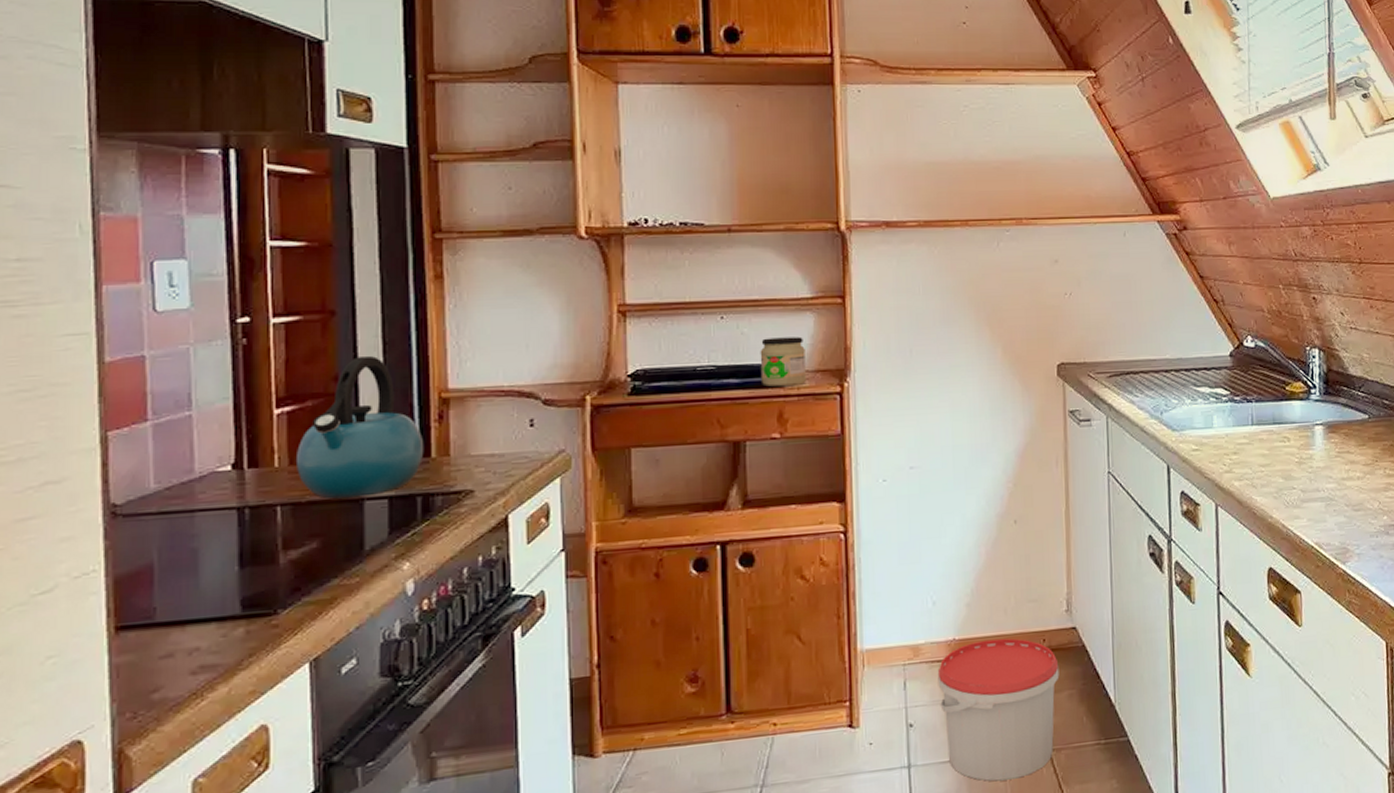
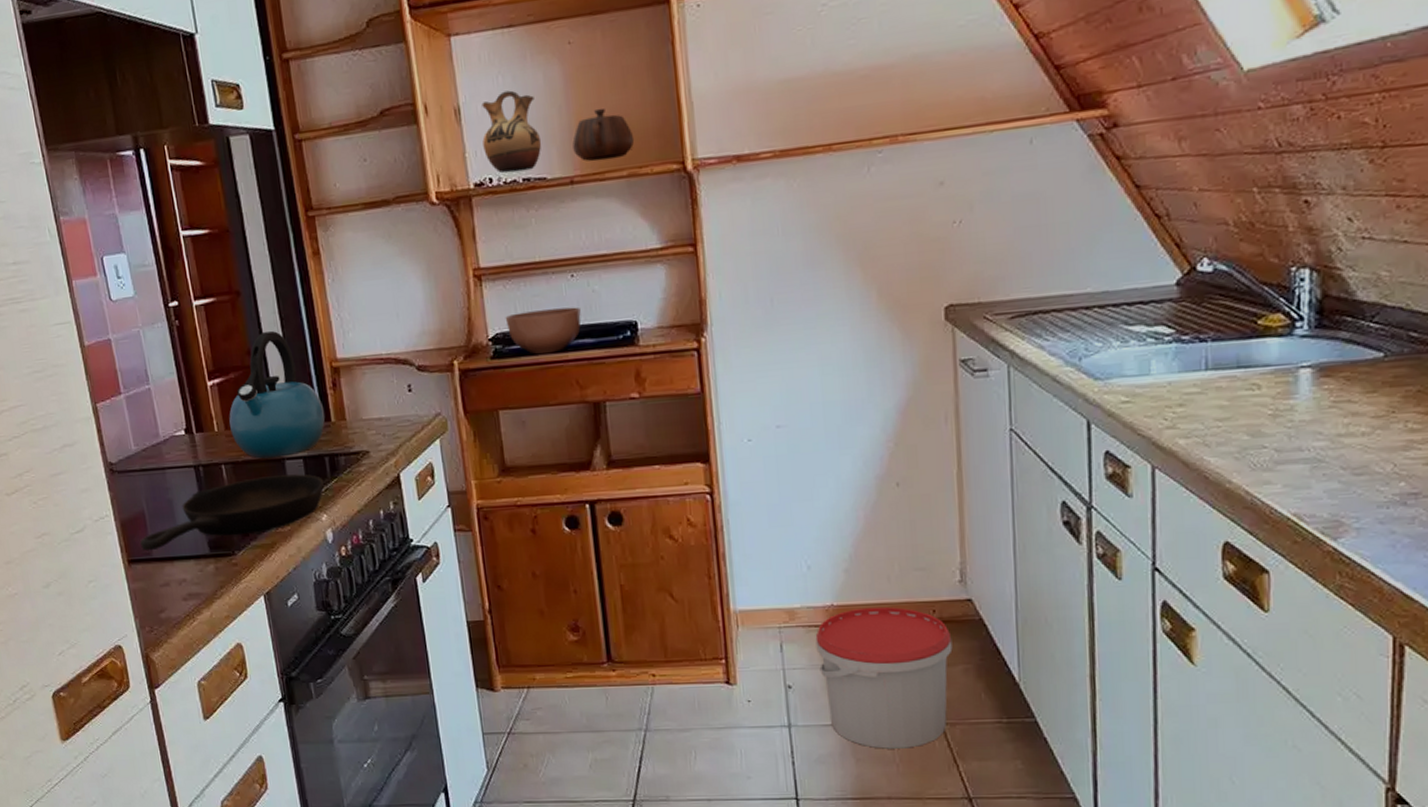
frying pan: none [140,516,412,615] -> present [140,474,325,551]
ceramic pitcher: none [641,140,701,216] -> present [482,90,541,174]
bowl: none [648,347,728,393] -> present [505,307,582,355]
teapot: none [733,166,793,214] -> present [572,108,635,162]
jar: present [760,336,806,388] -> none [612,291,661,346]

